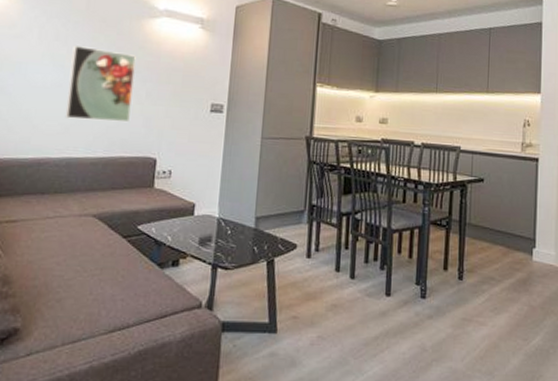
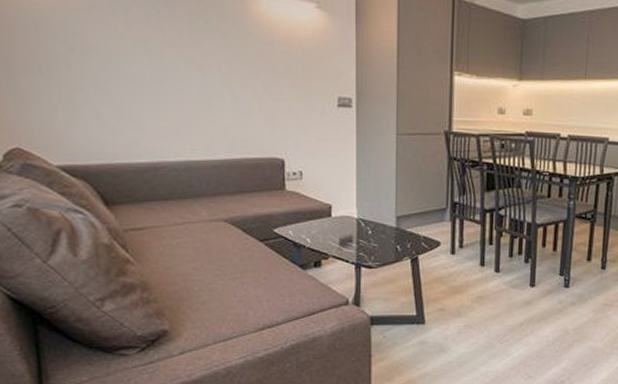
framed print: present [65,46,136,122] -> none [169,32,248,121]

